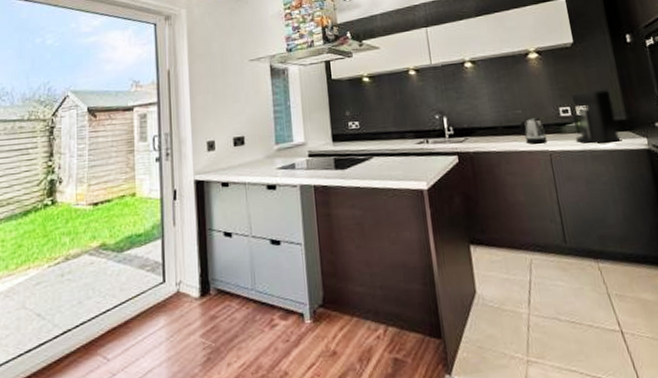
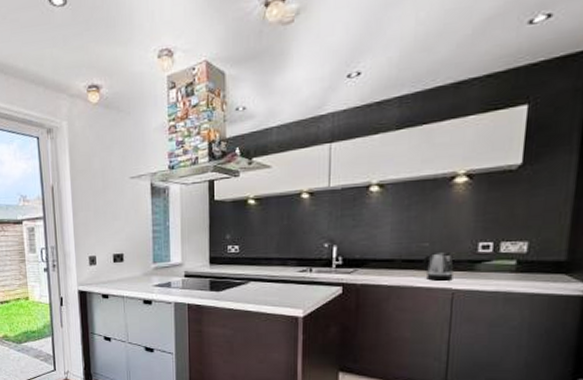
coffee maker: present [570,89,620,146] -> none [490,223,554,288]

